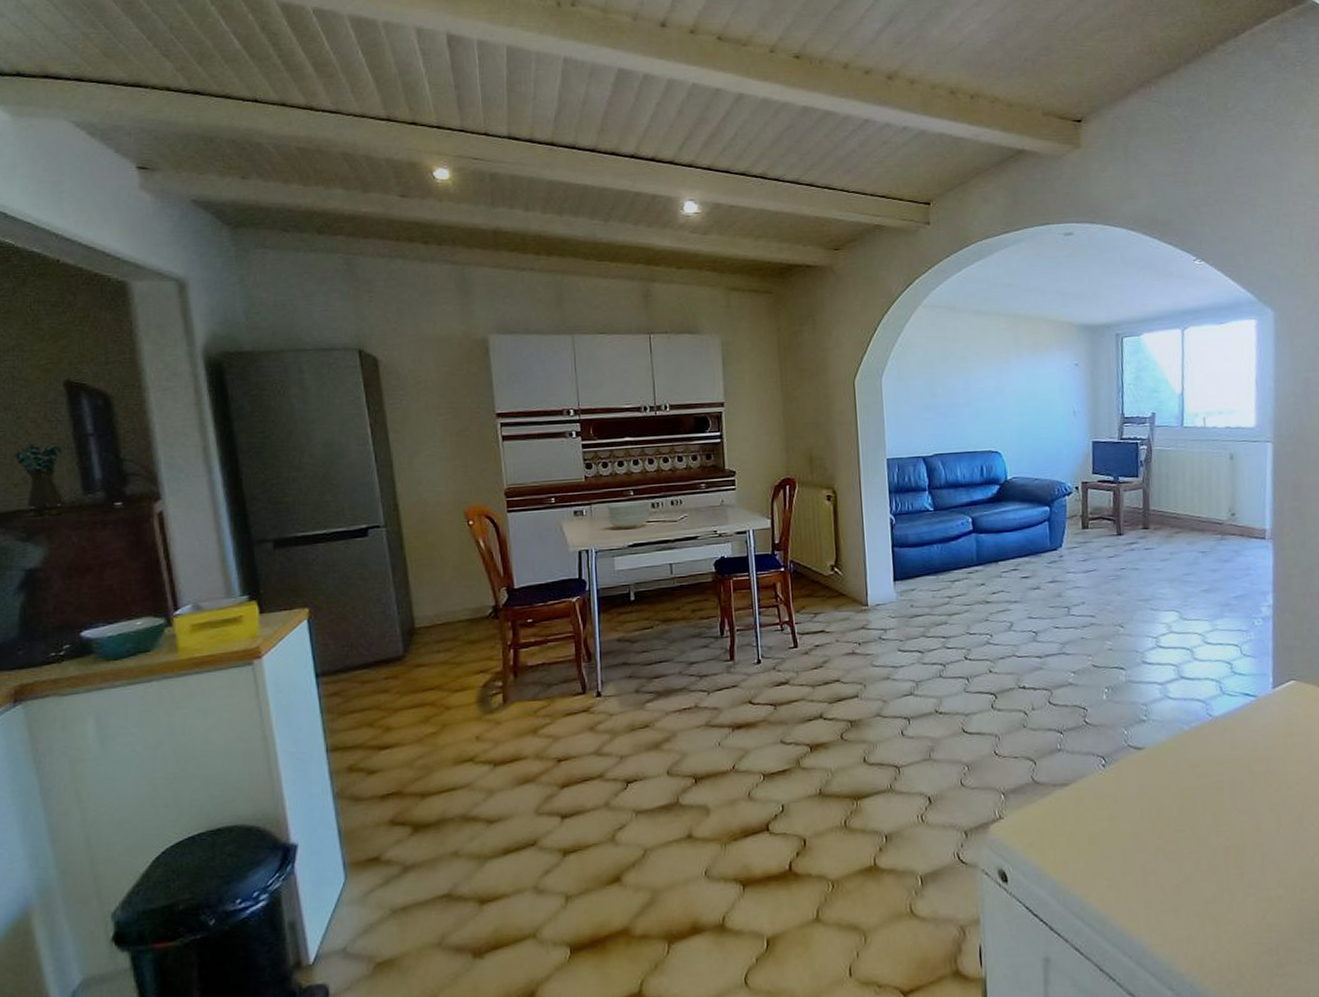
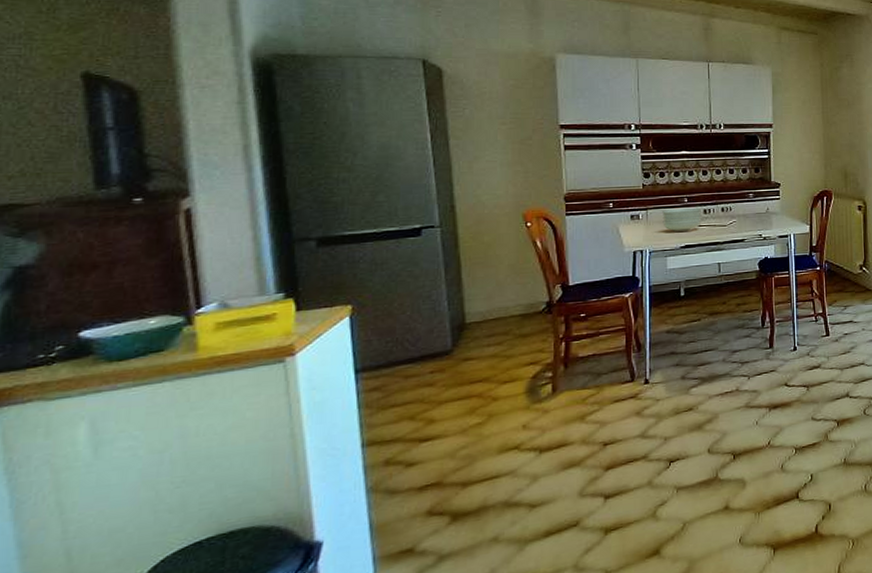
vase: present [13,442,65,517] -> none [10,133,73,212]

